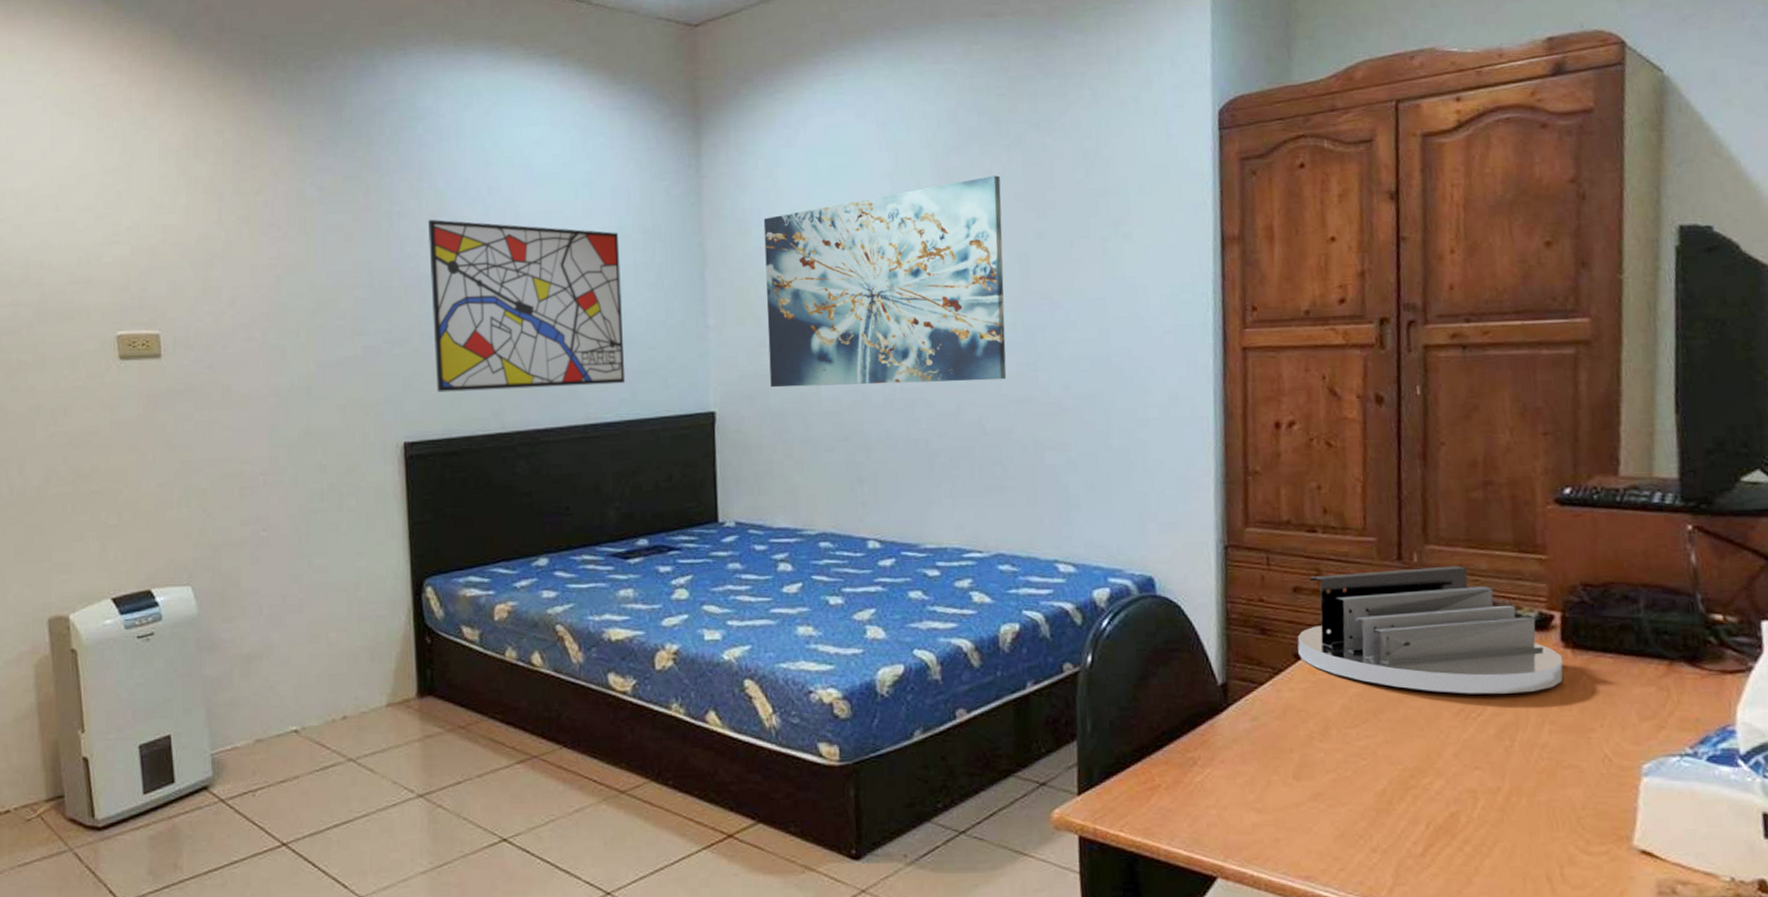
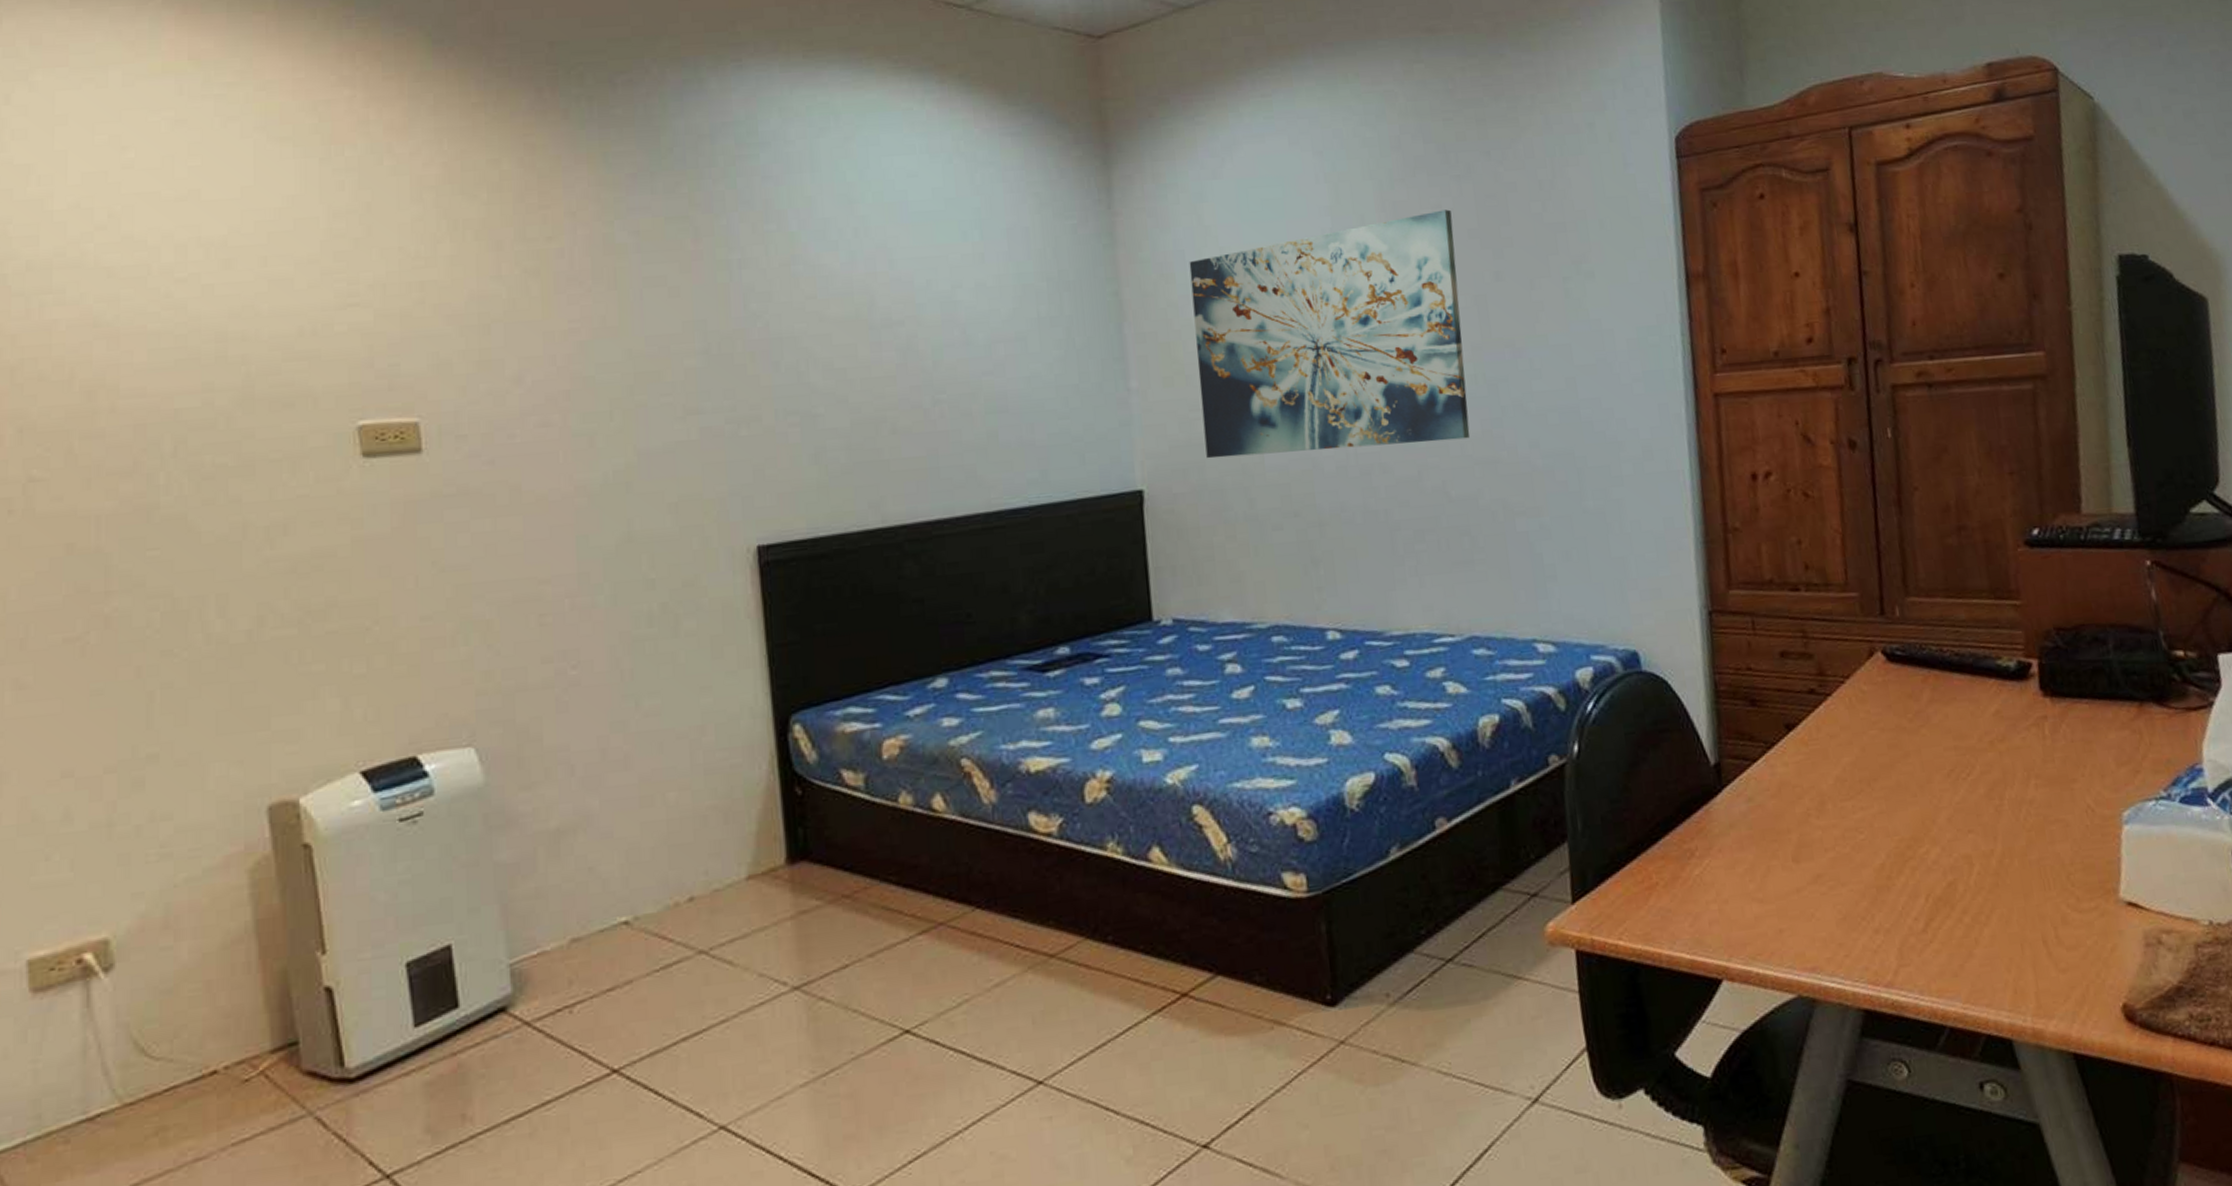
wall art: present [427,219,626,392] -> none [777,268,1034,482]
desk organizer: present [1297,565,1564,694] -> none [1787,617,2044,754]

